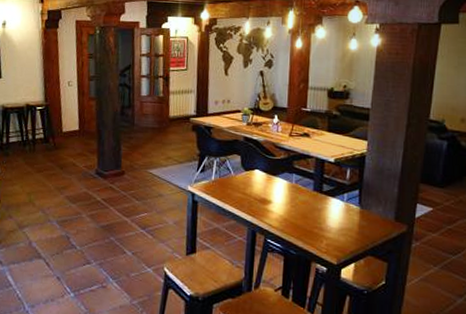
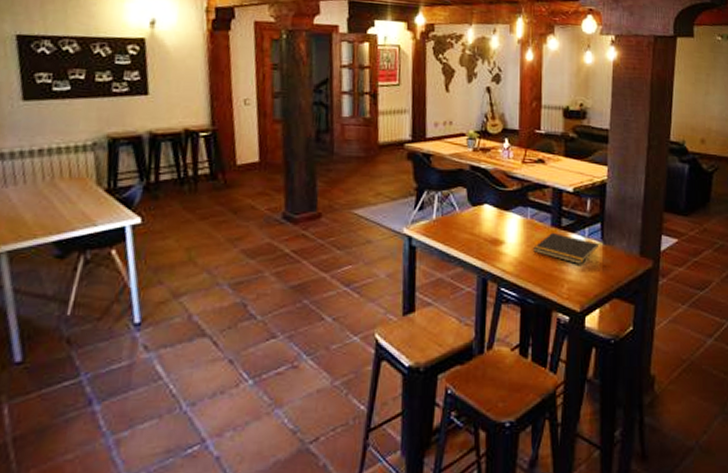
notepad: none [296,195,356,225] -> present [533,232,598,265]

